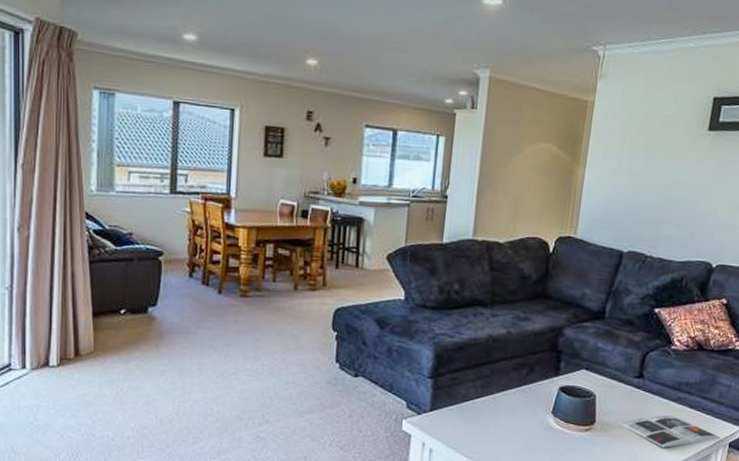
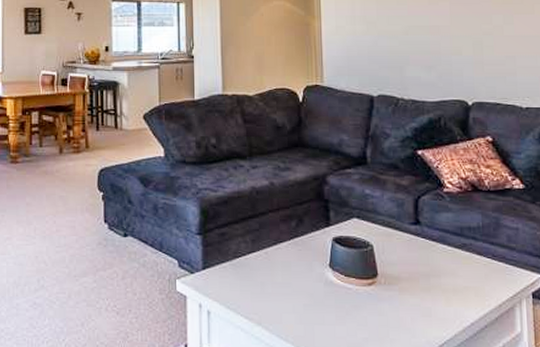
magazine: present [618,414,721,448] -> none [403,263,521,301]

